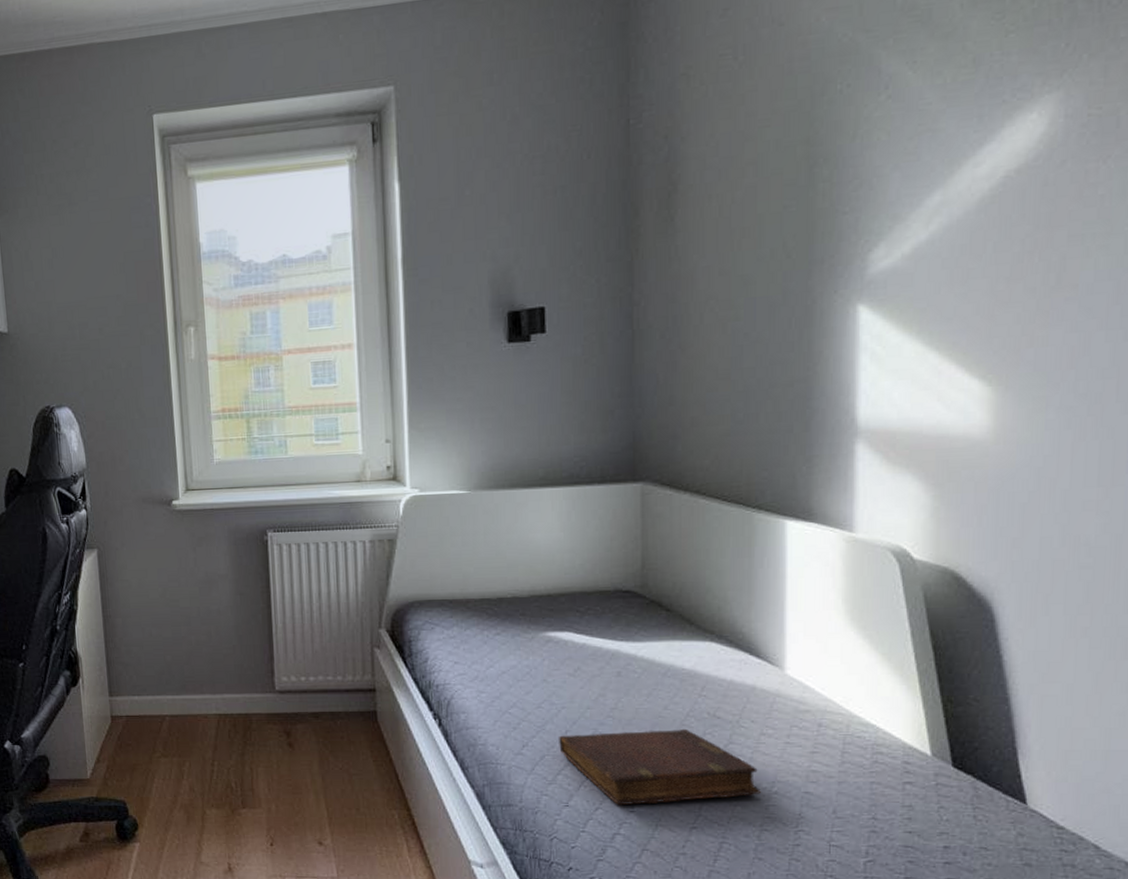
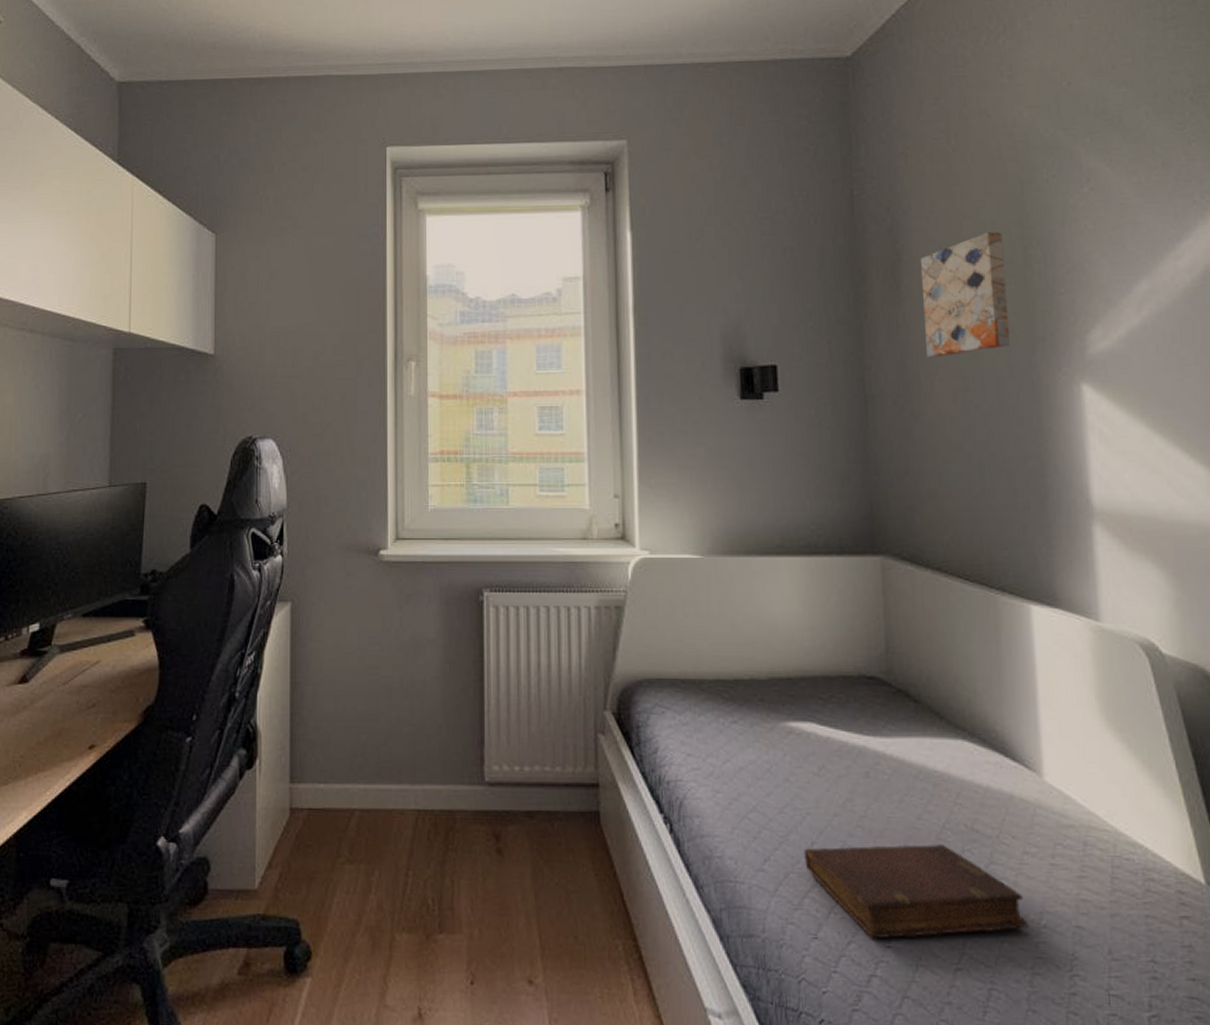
wall art: none [696,152,787,288] -> present [920,232,1010,357]

